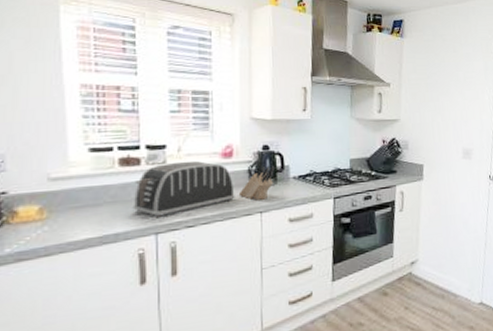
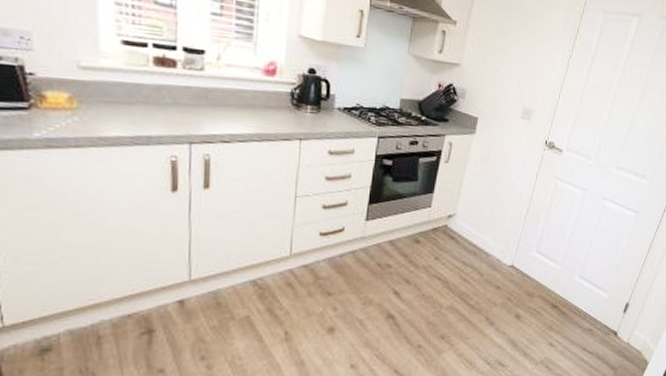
toaster: present [133,160,235,218] -> none [167,70,275,128]
knife block: present [238,166,275,200] -> none [278,92,320,127]

